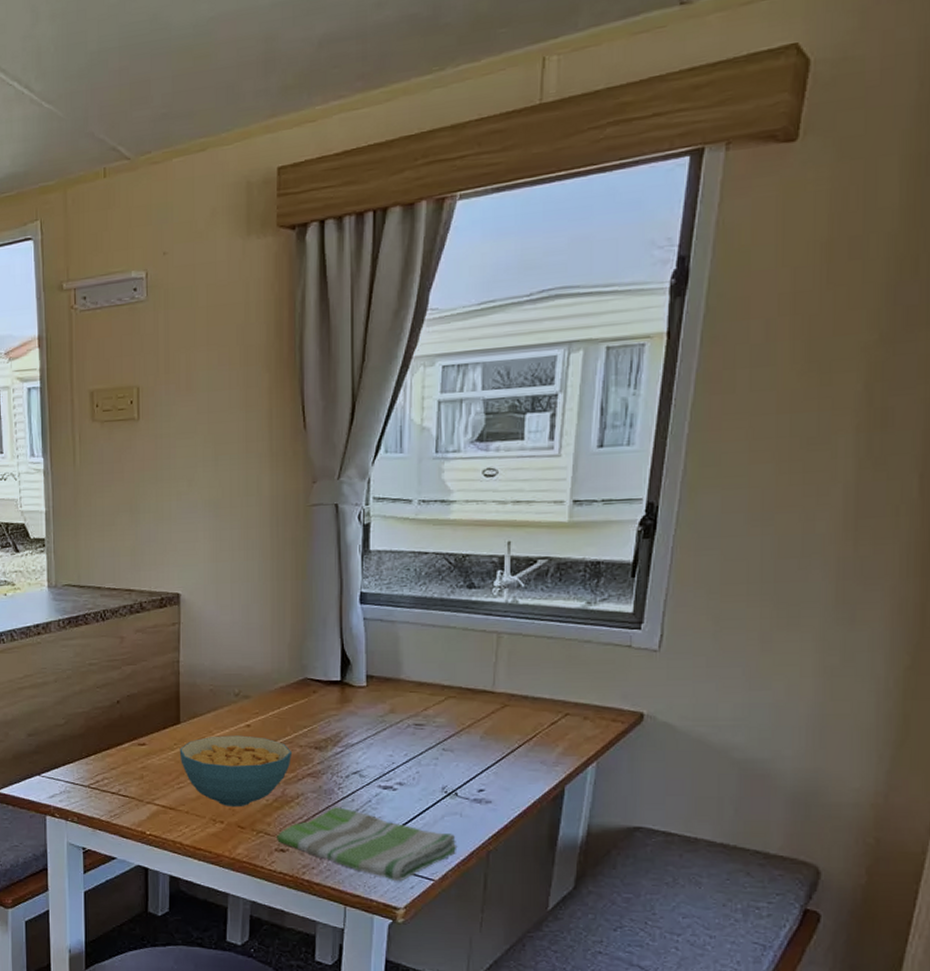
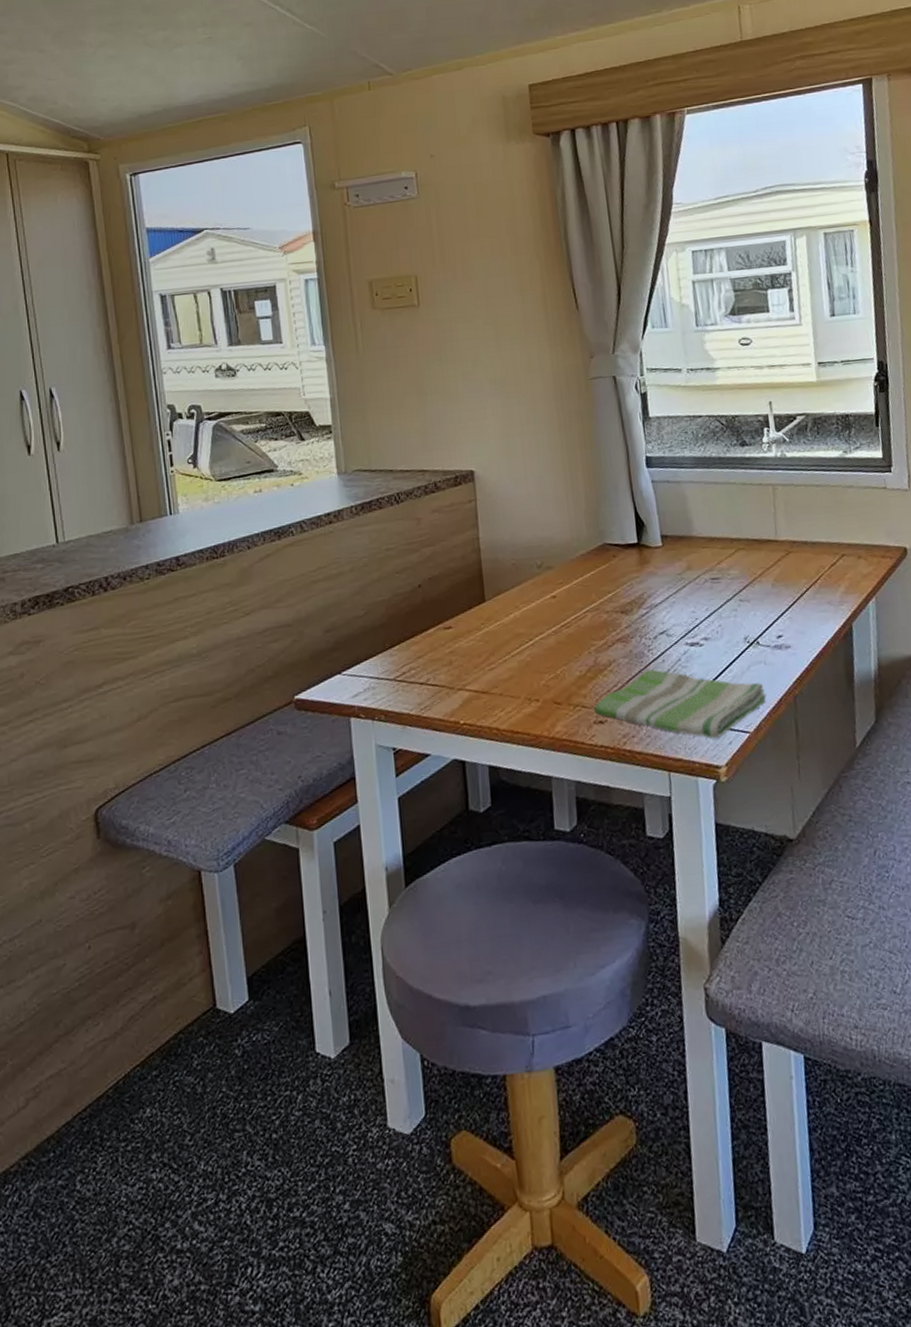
cereal bowl: present [179,735,293,807] -> none [487,607,600,683]

